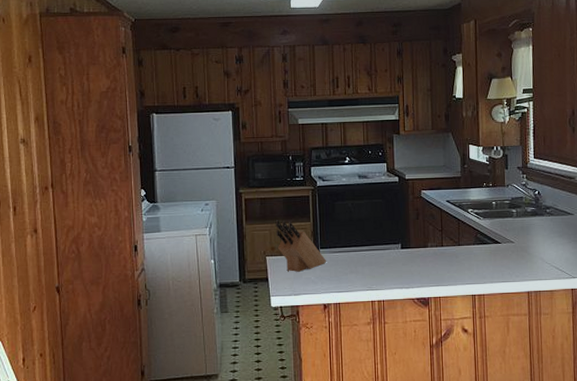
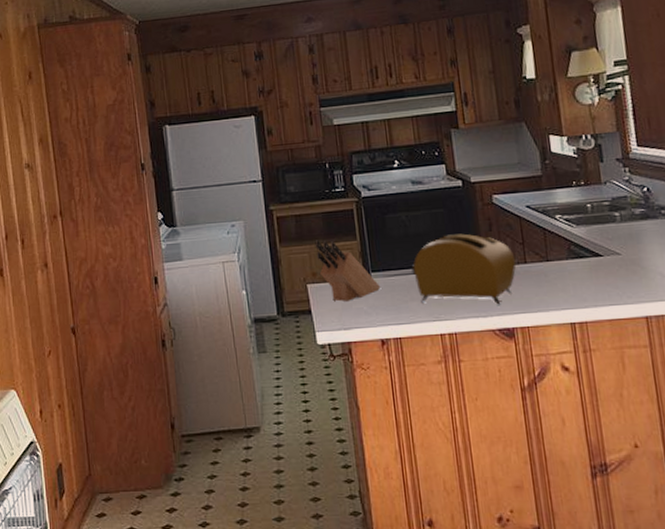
toaster: none [353,220,435,280] -> present [411,233,517,306]

